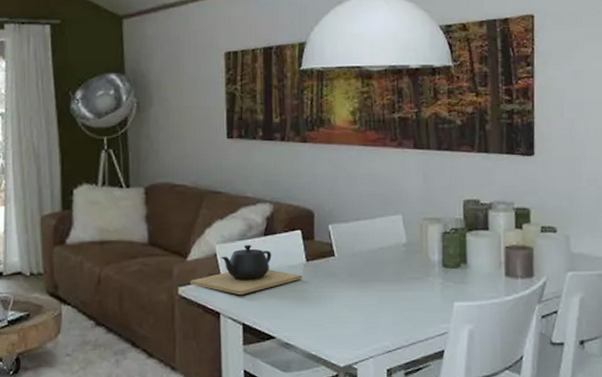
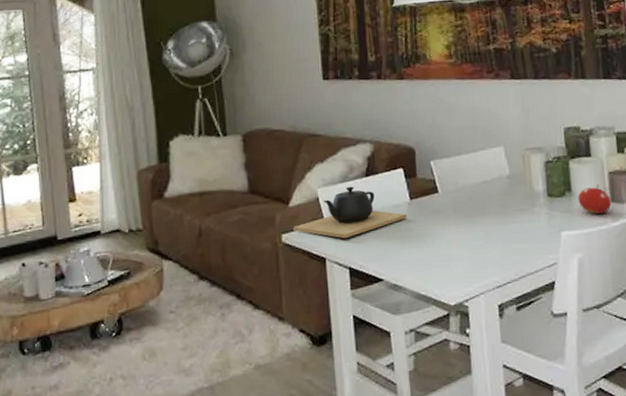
fruit: none [472,258,506,287] -> present [577,184,612,214]

